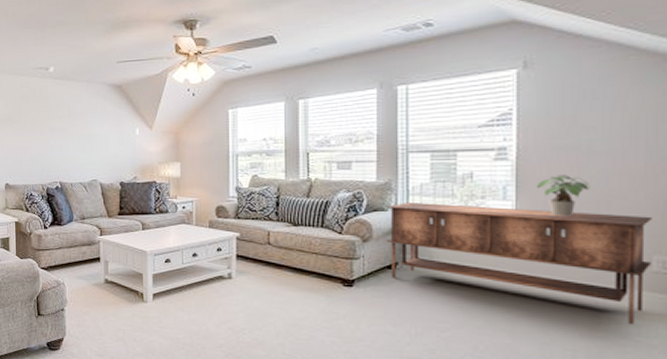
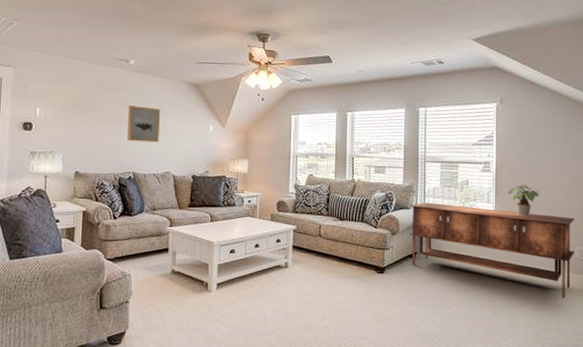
wall art: none [51,114,83,151] -> present [127,106,160,143]

